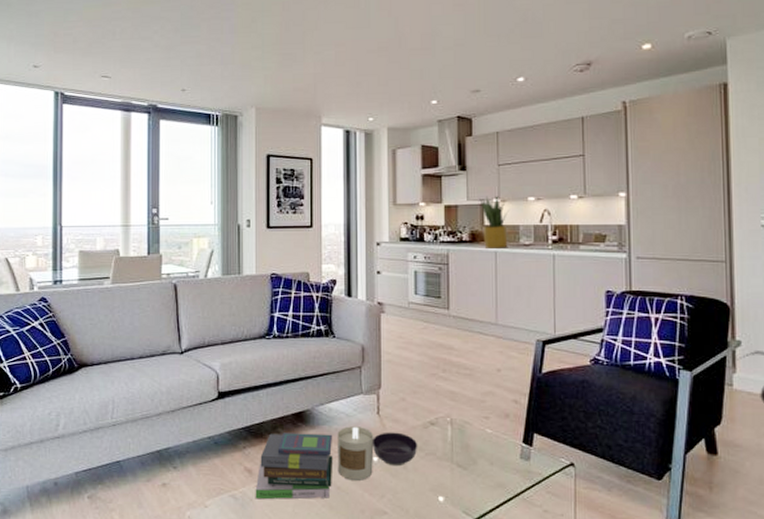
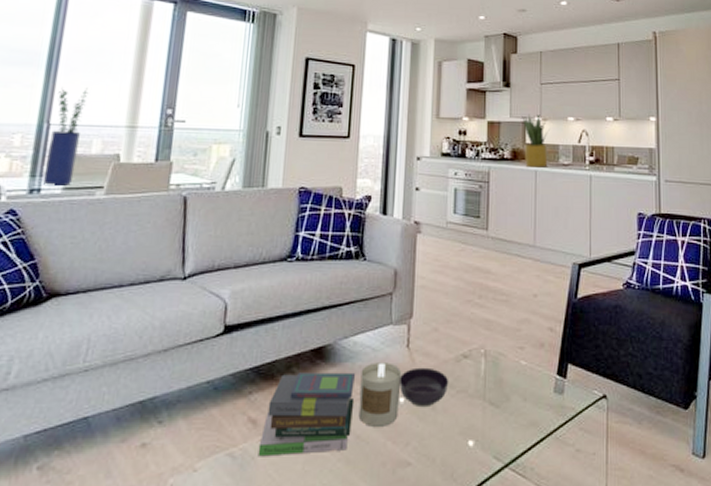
vase: none [62,194,88,277] -> present [42,87,89,186]

